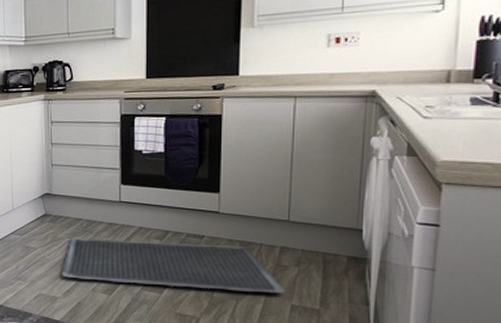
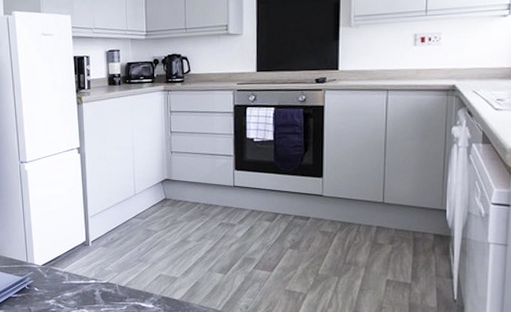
floor mat: present [61,237,285,294] -> none [180,220,381,270]

